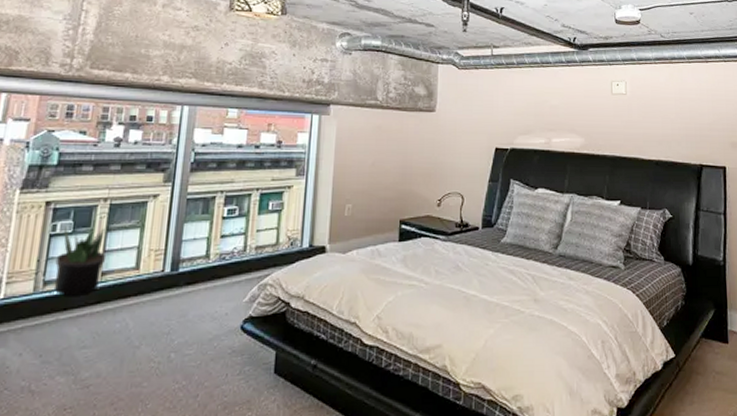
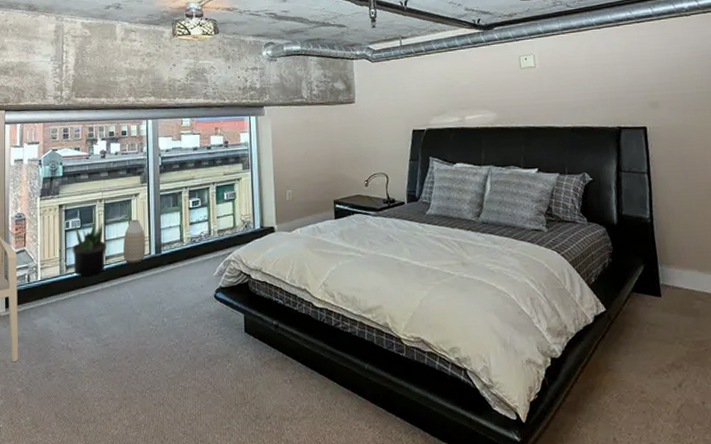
vase: none [126,226,160,283] -> present [122,219,146,264]

